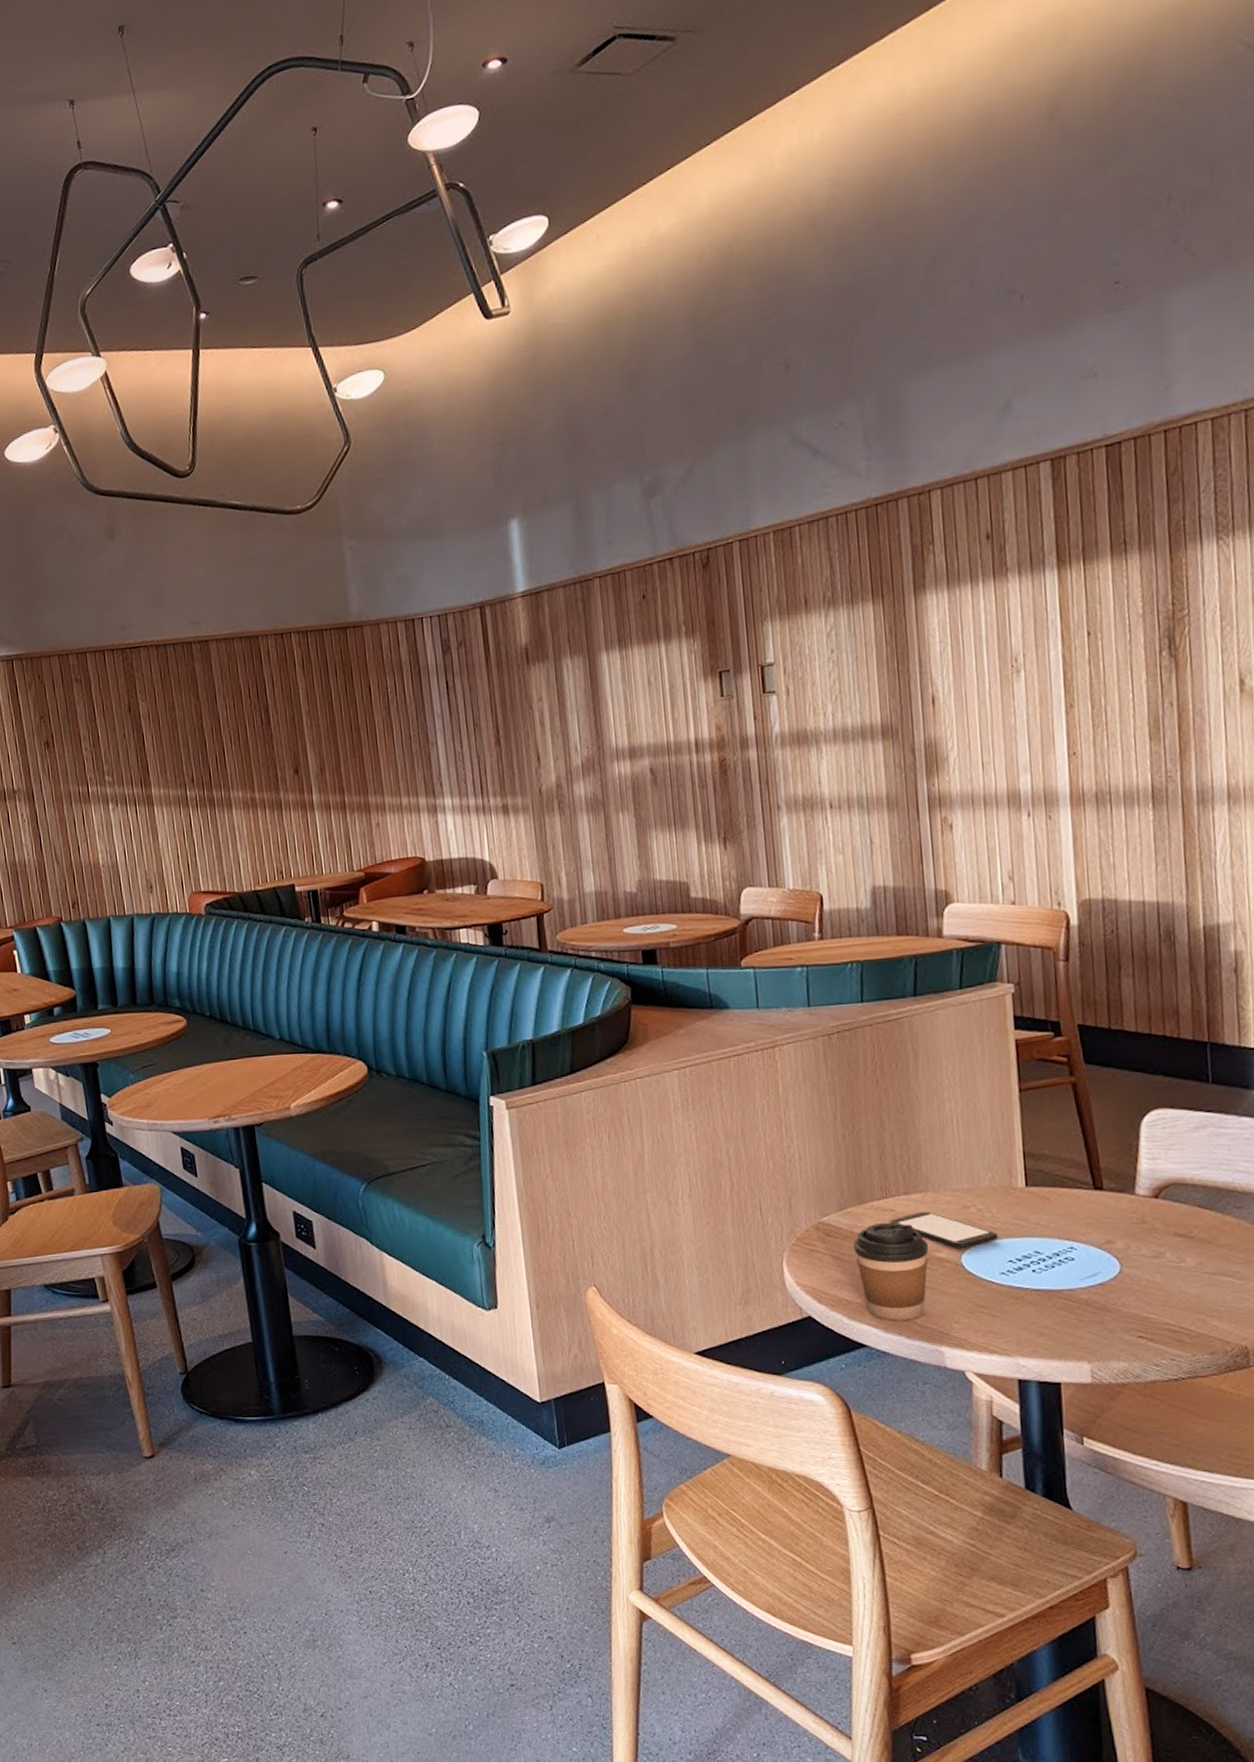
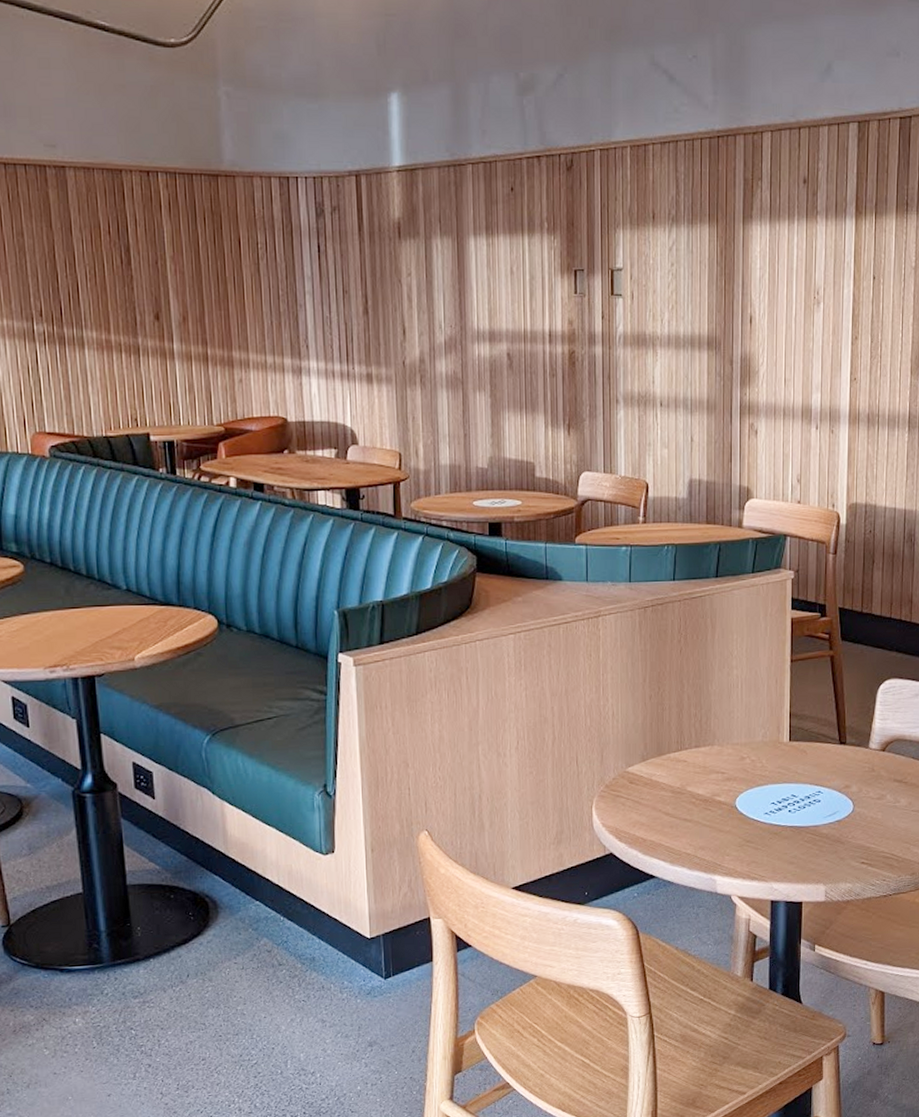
coffee cup: present [853,1222,929,1321] -> none [652,771,712,855]
smartphone: present [891,1211,999,1248] -> none [683,762,766,793]

